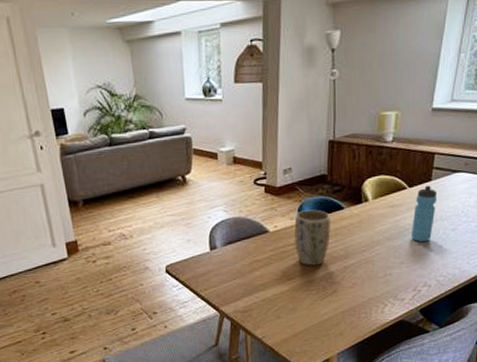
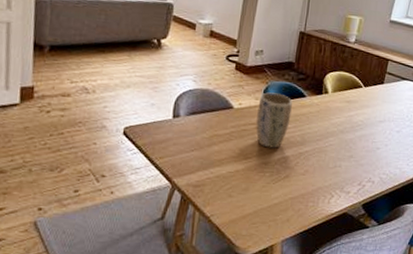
water bottle: present [411,185,438,243] -> none [361,87,388,140]

